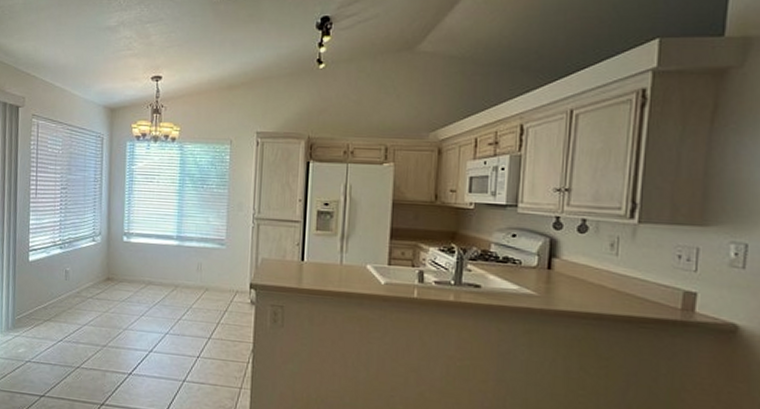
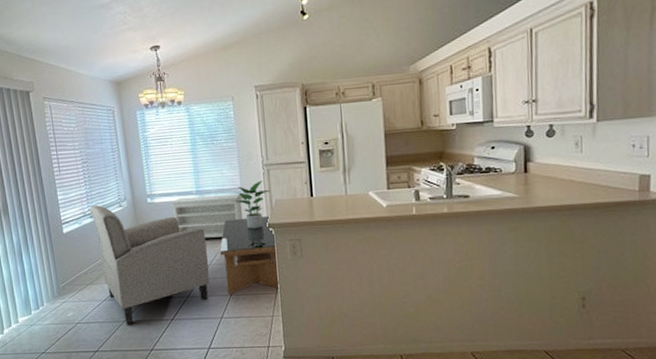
chair: none [61,236,180,373] -> present [90,205,209,325]
bench: none [147,241,228,291] -> present [170,194,244,238]
coffee table: none [192,272,255,358] -> present [219,216,280,295]
potted plant: none [218,235,258,287] -> present [235,180,271,229]

